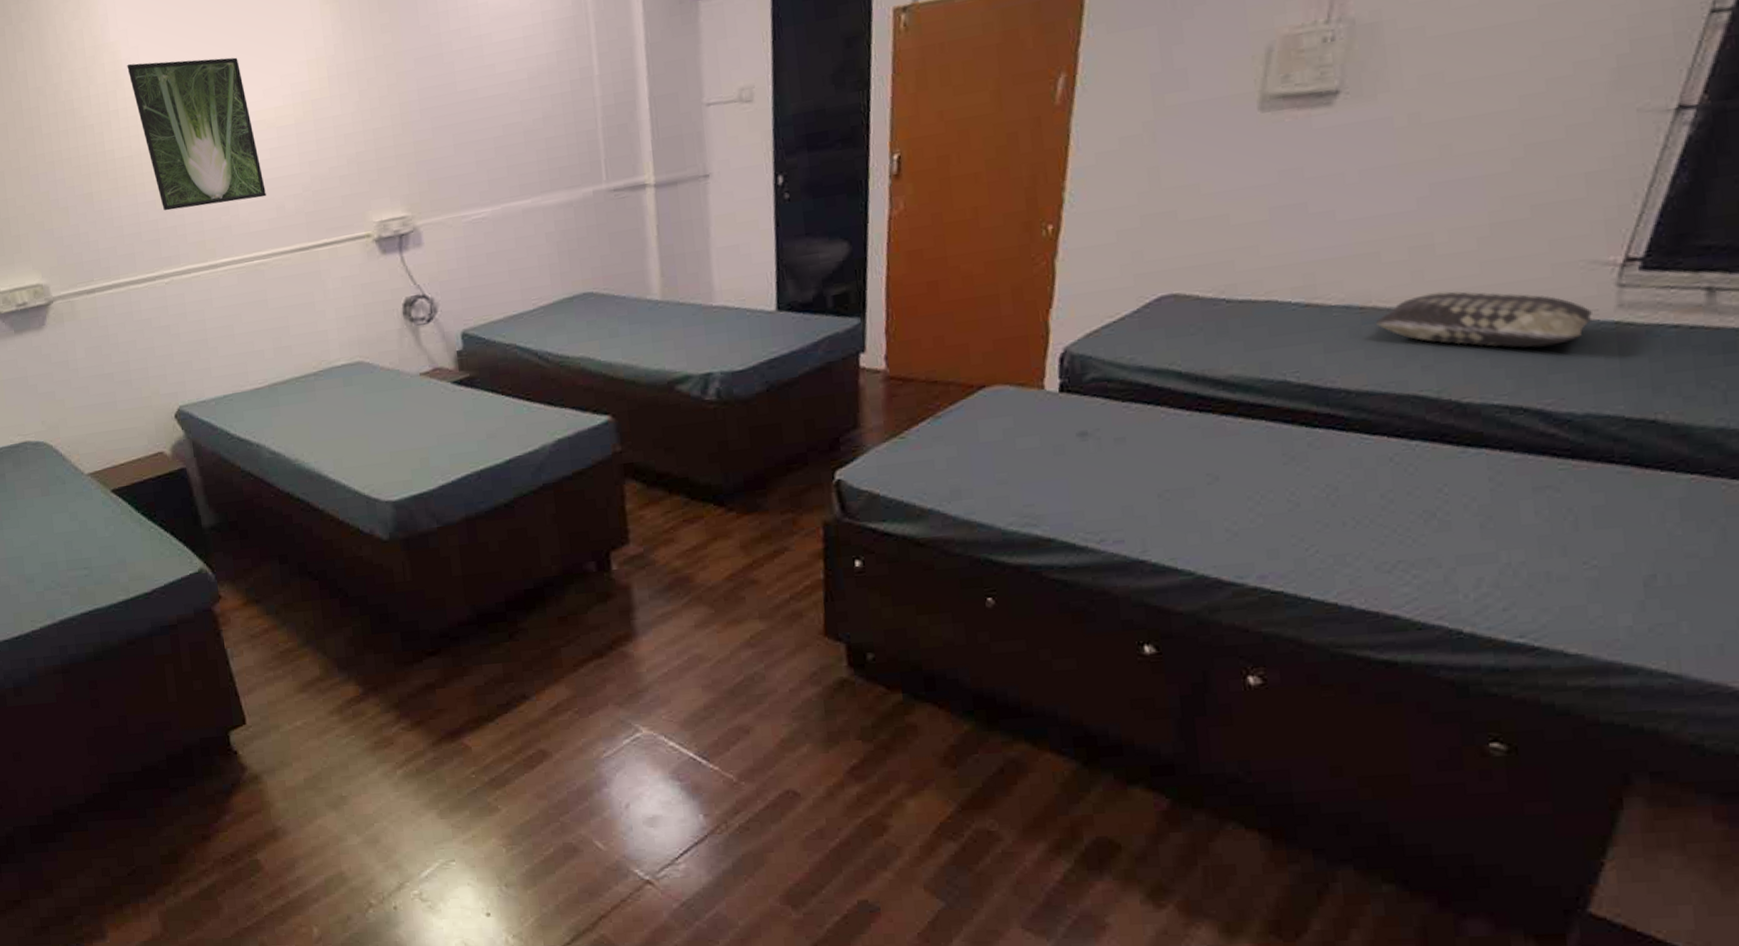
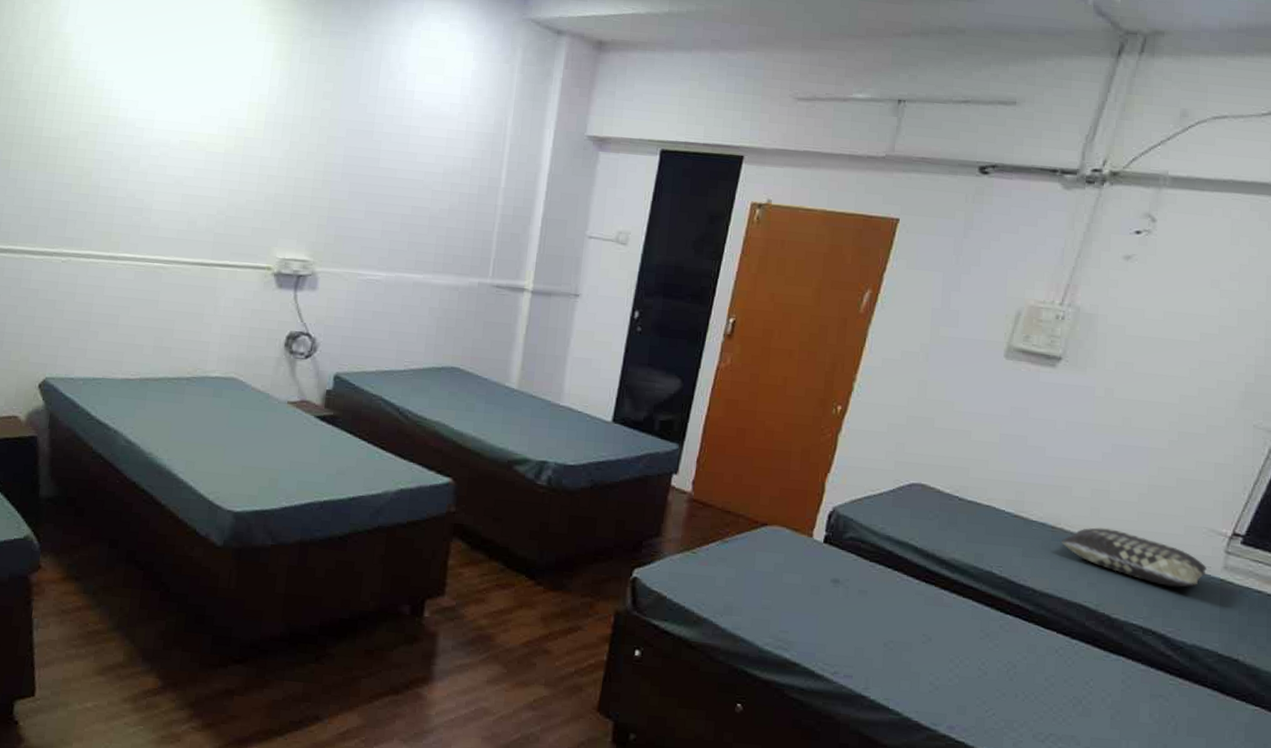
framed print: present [127,57,266,211] -> none [75,56,185,209]

